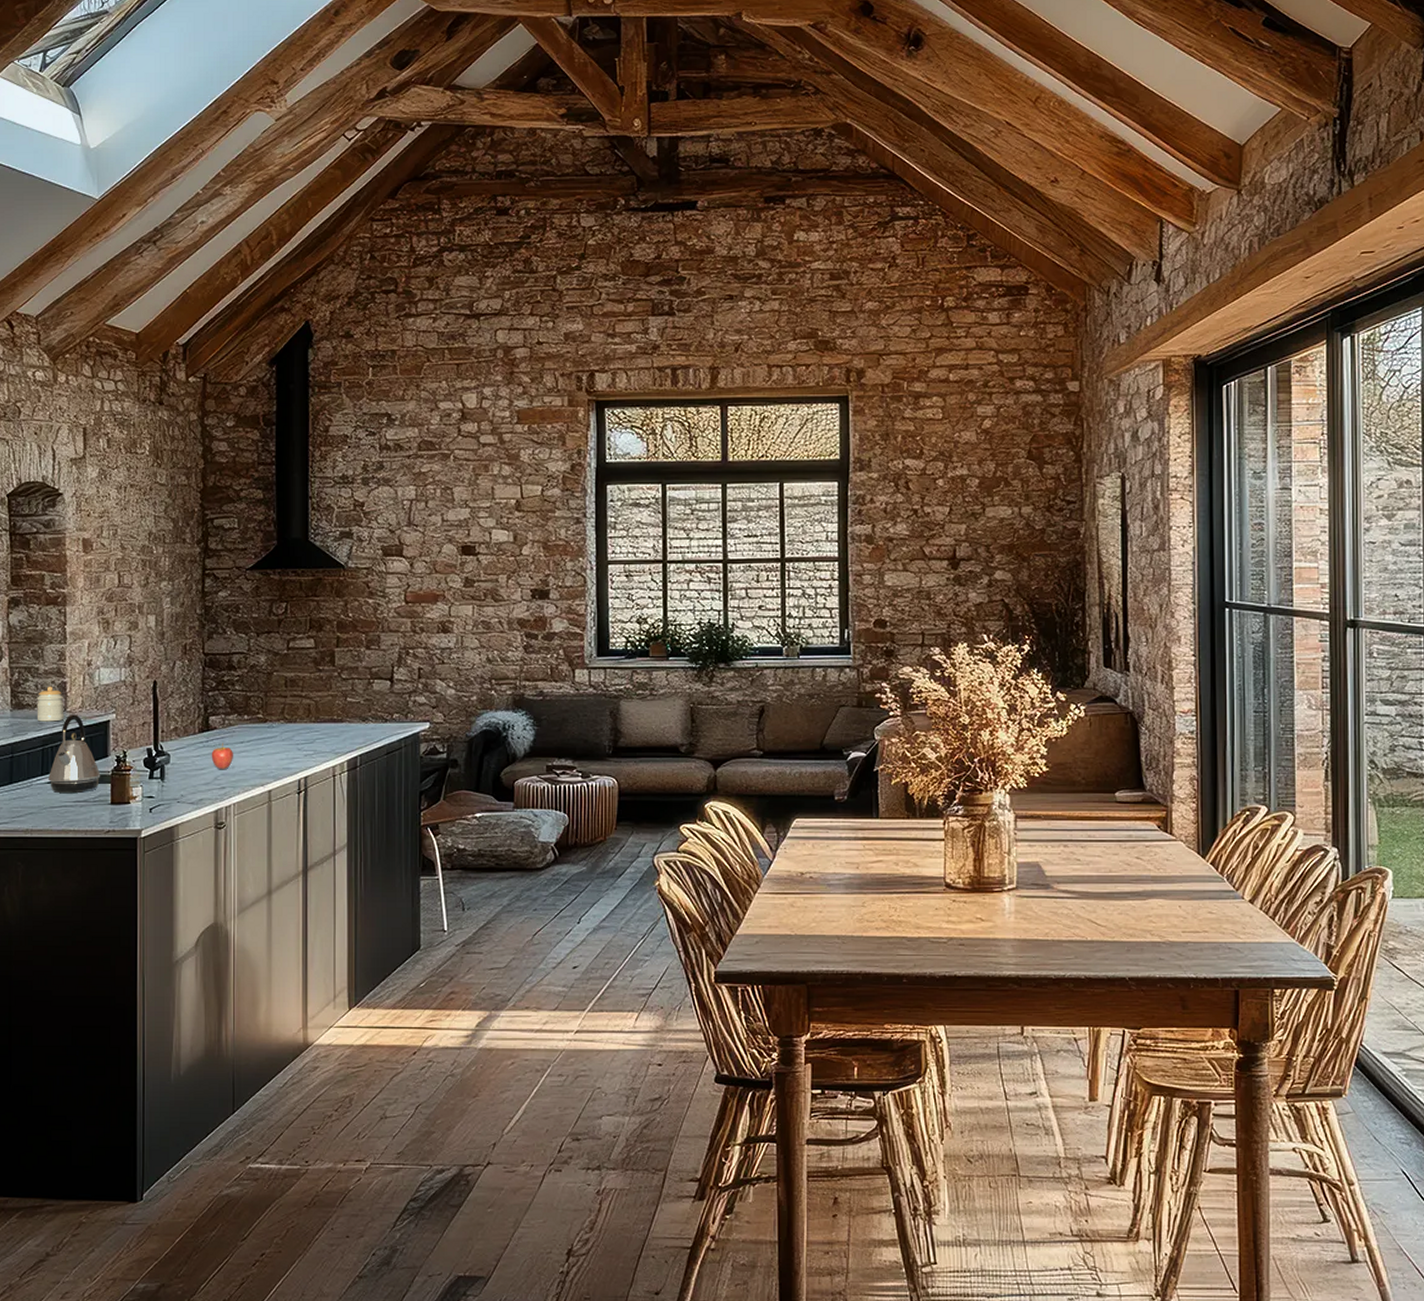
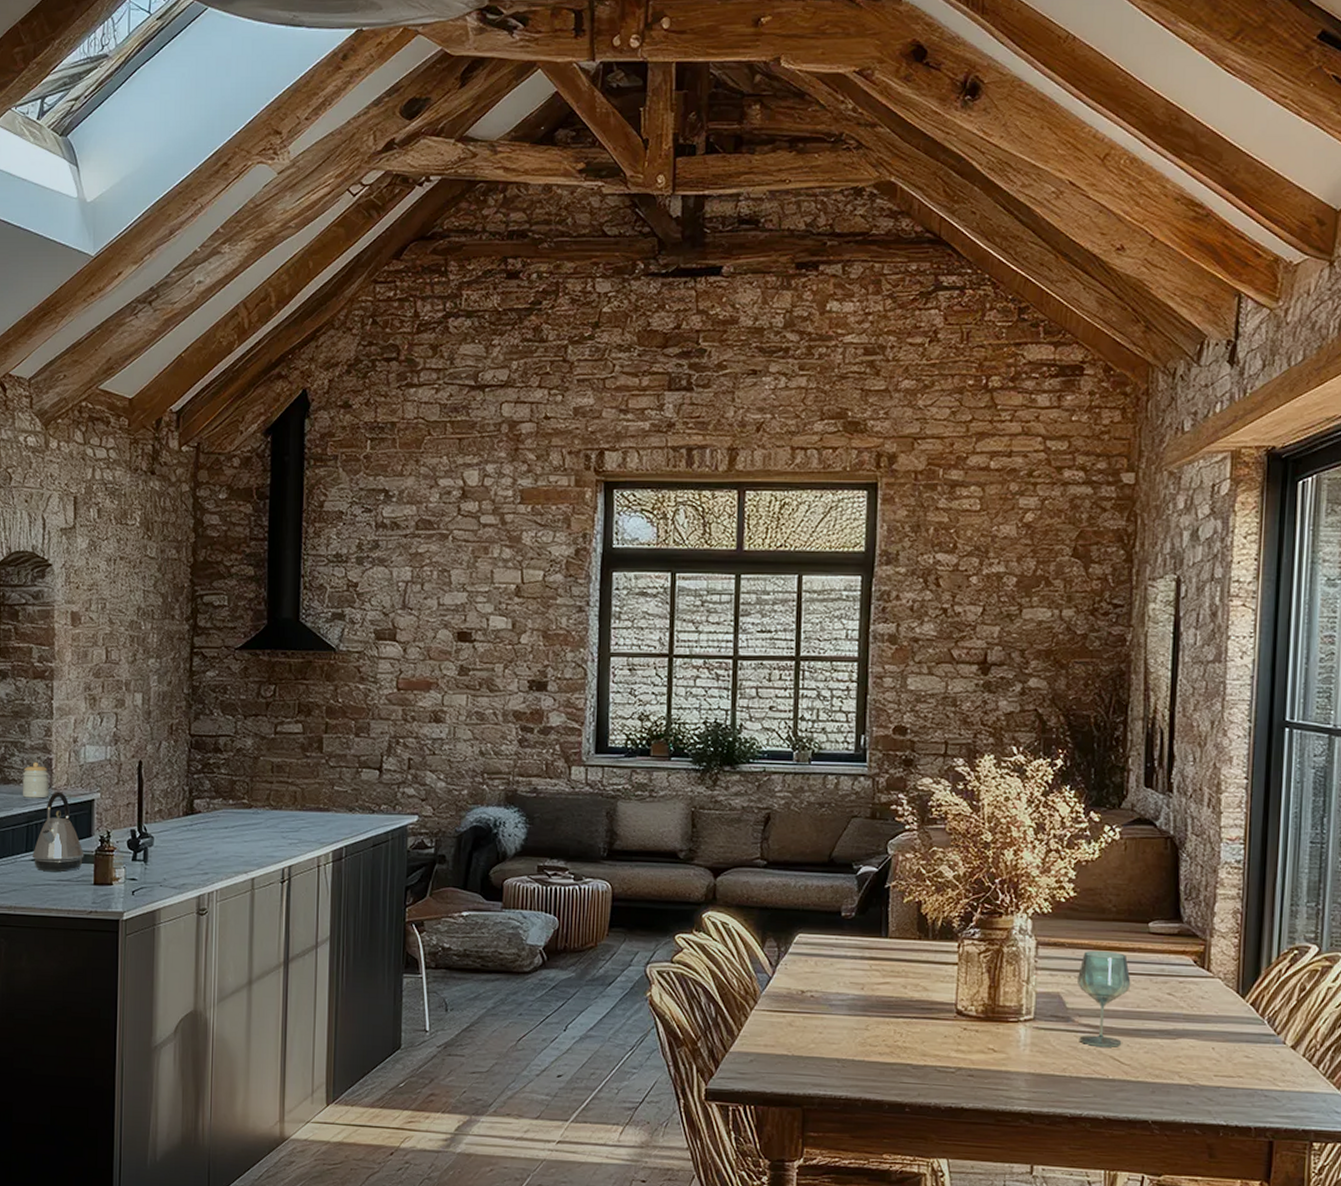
fruit: present [211,743,233,770] -> none [195,827,217,855]
wine glass: none [1053,820,1102,910] -> present [1076,950,1131,1047]

